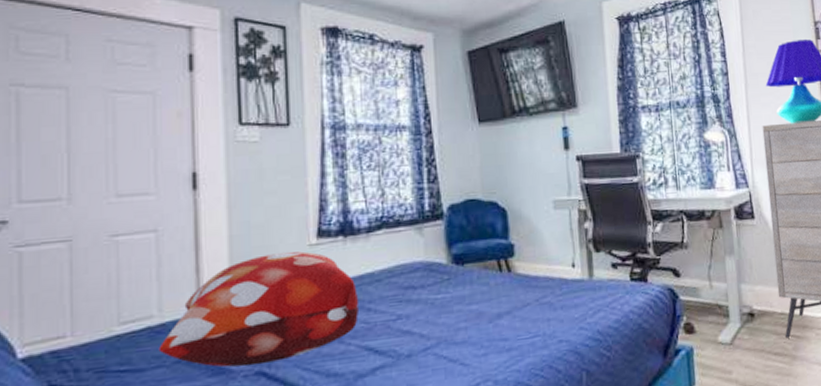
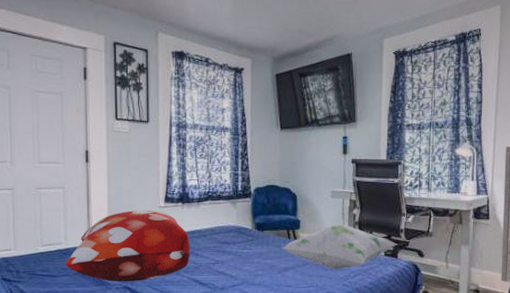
decorative pillow: none [491,244,646,308] -> present [282,225,398,270]

